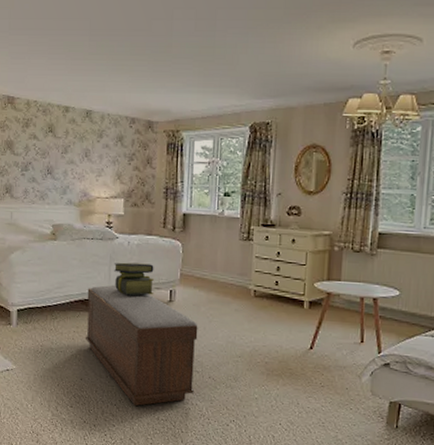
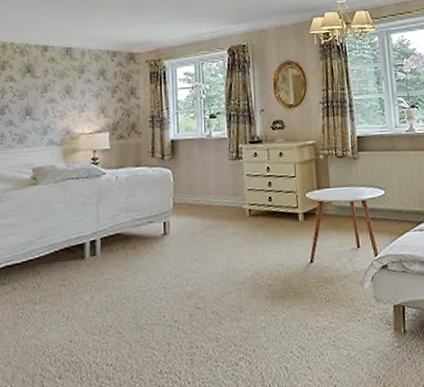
bench: present [85,285,198,406] -> none [73,225,198,361]
stack of books: present [114,262,155,296] -> none [103,197,147,234]

